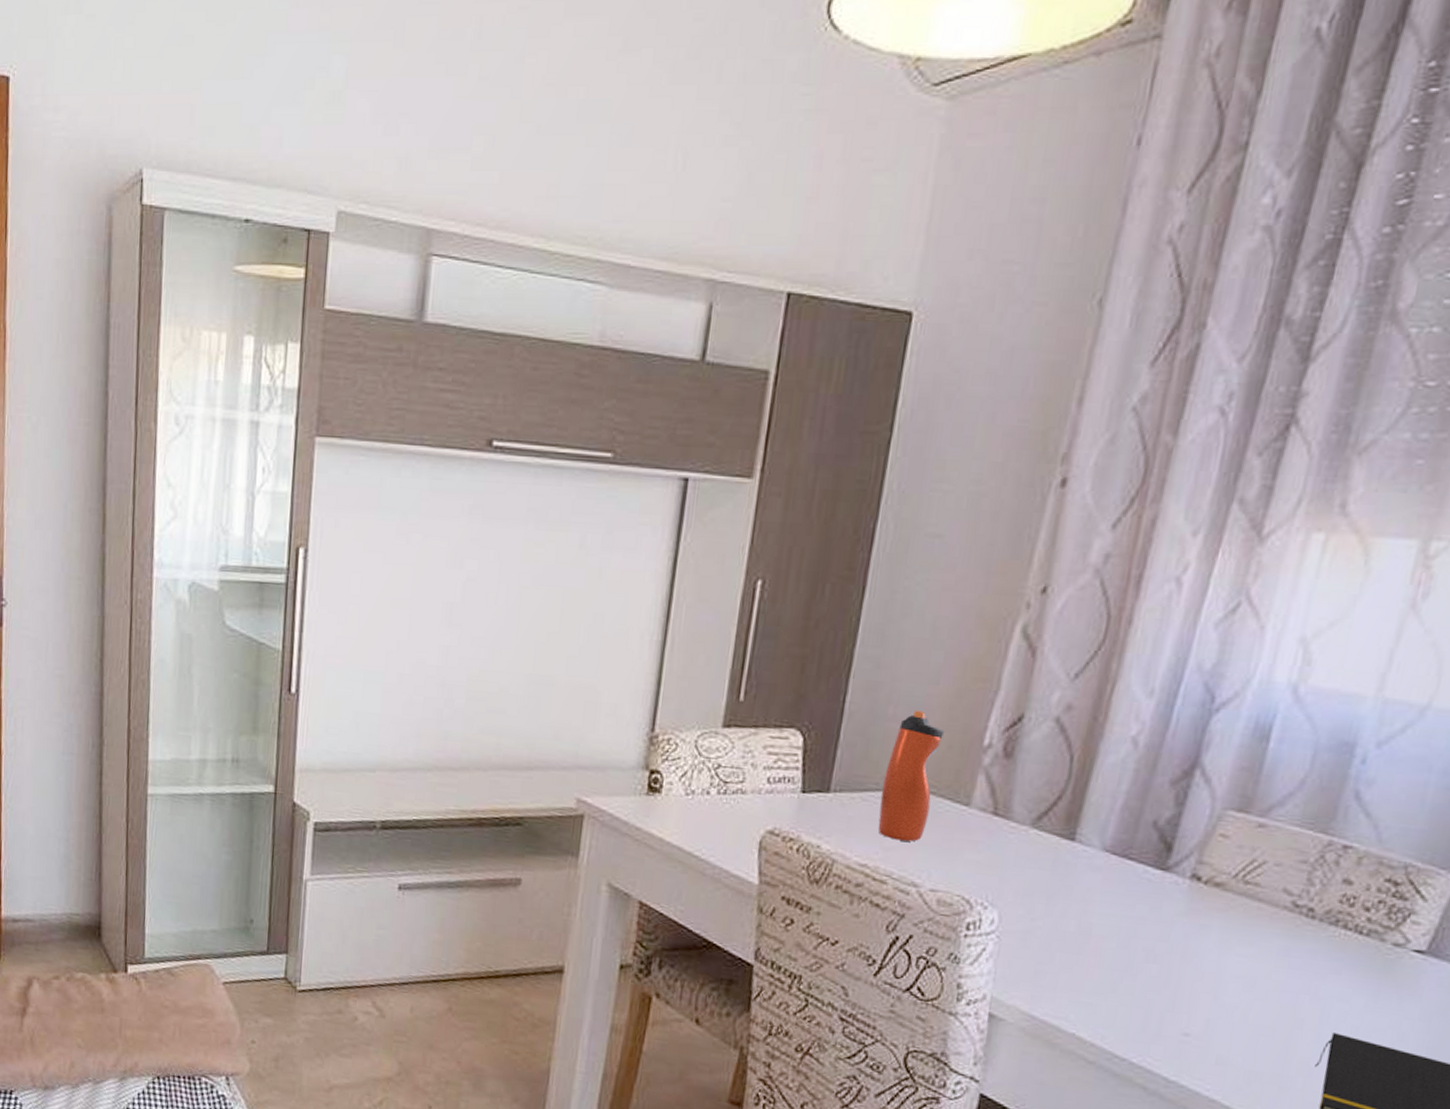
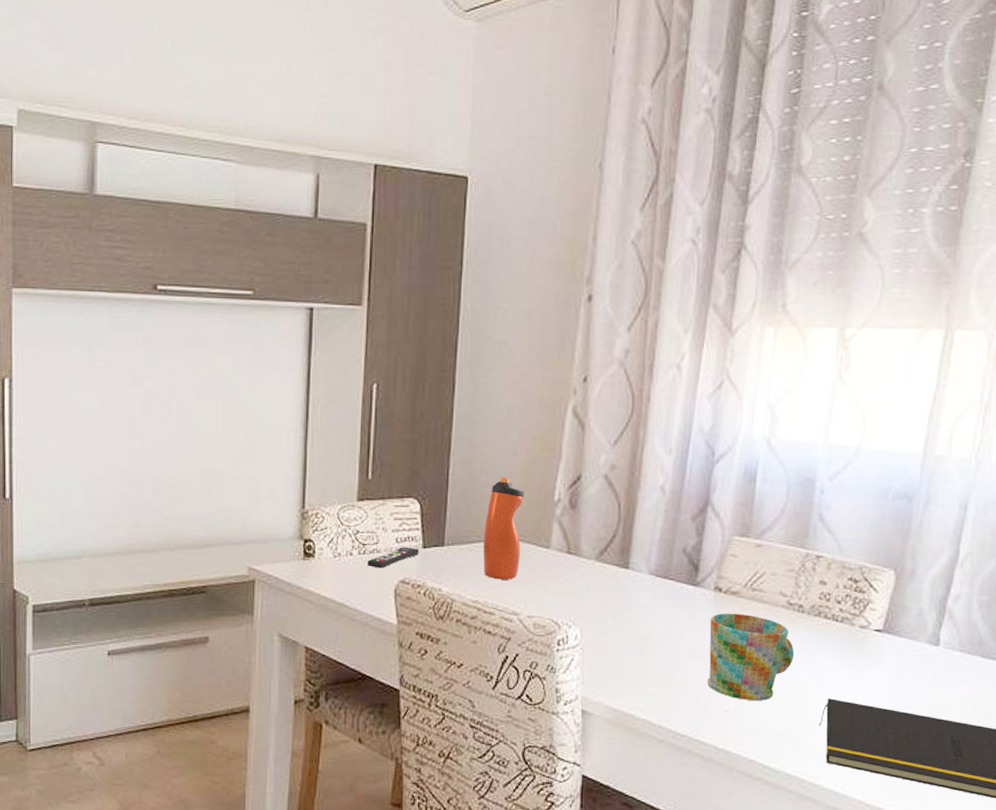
remote control: none [727,789,797,814] -> present [367,547,419,569]
mug: none [1165,909,1294,1027] -> present [707,613,795,701]

